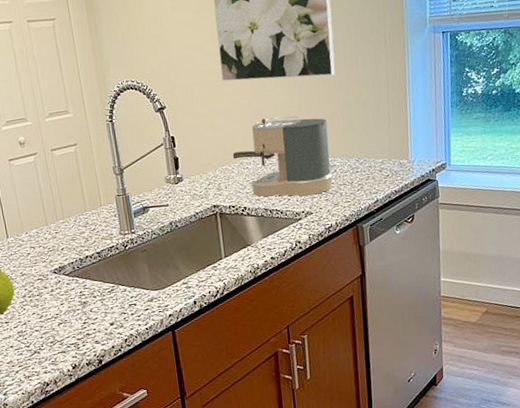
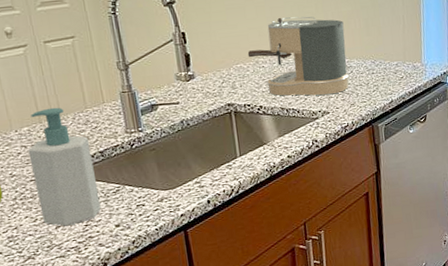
soap bottle: none [36,210,98,323] -> present [28,107,101,226]

